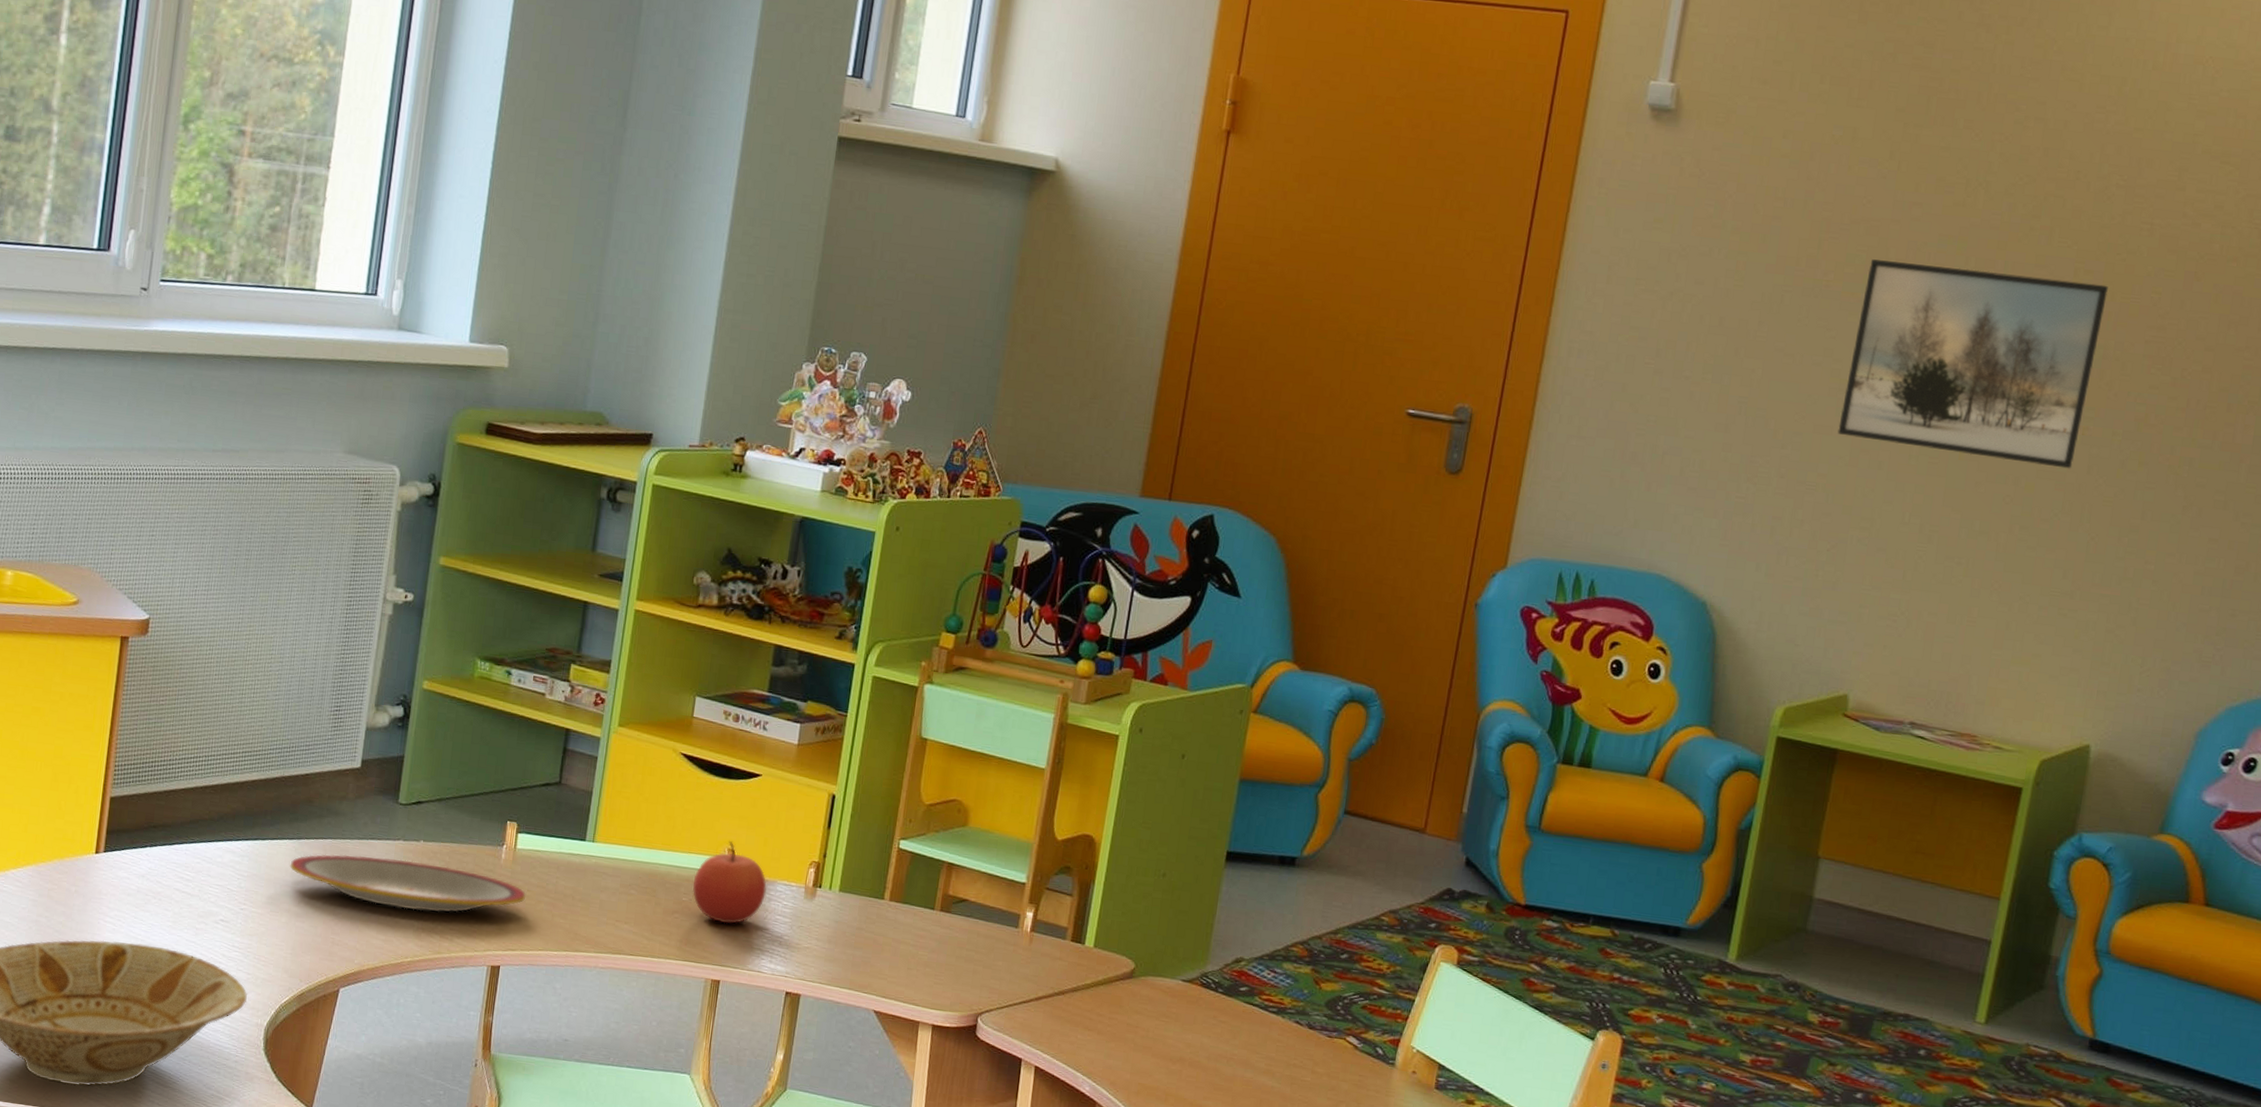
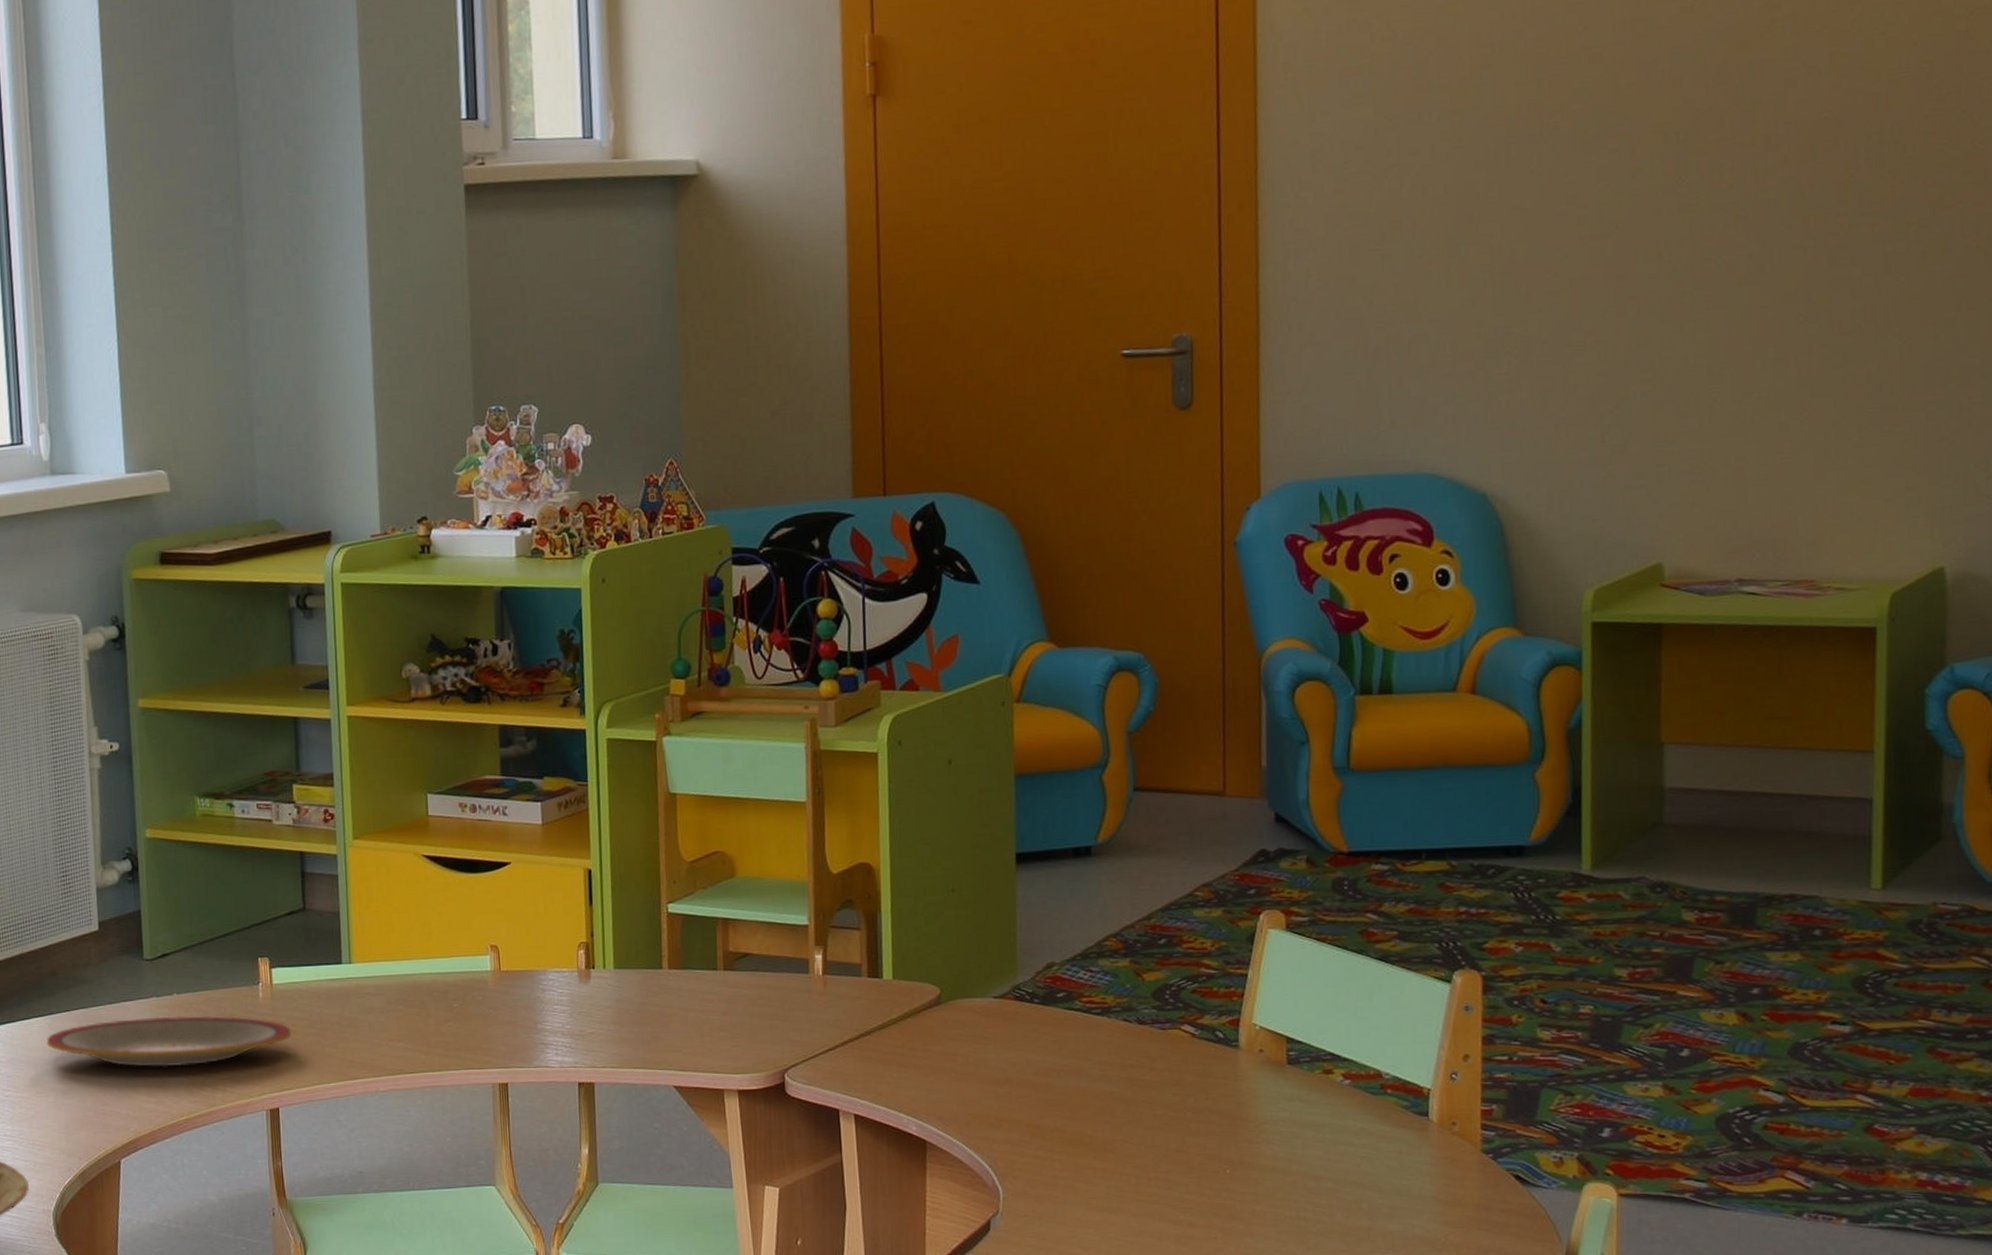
apple: present [692,841,767,924] -> none [460,937,539,1024]
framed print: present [1837,259,2108,469] -> none [1596,65,1872,286]

